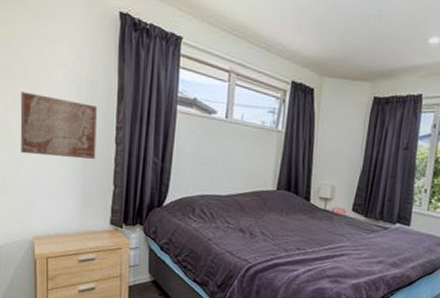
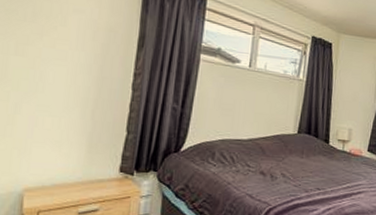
wall art: present [20,91,98,159] -> none [18,35,115,105]

